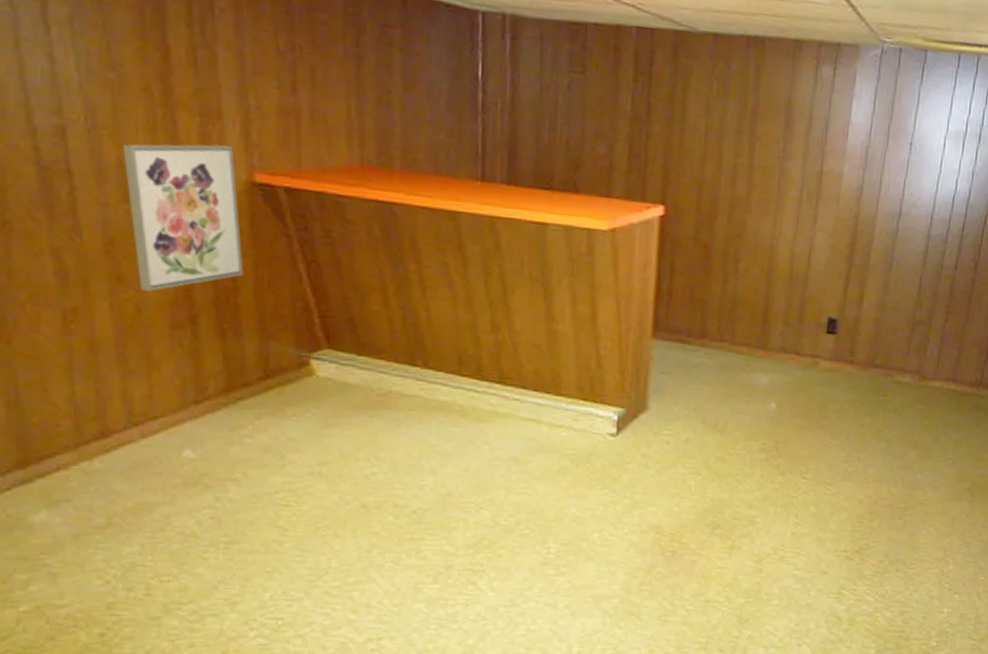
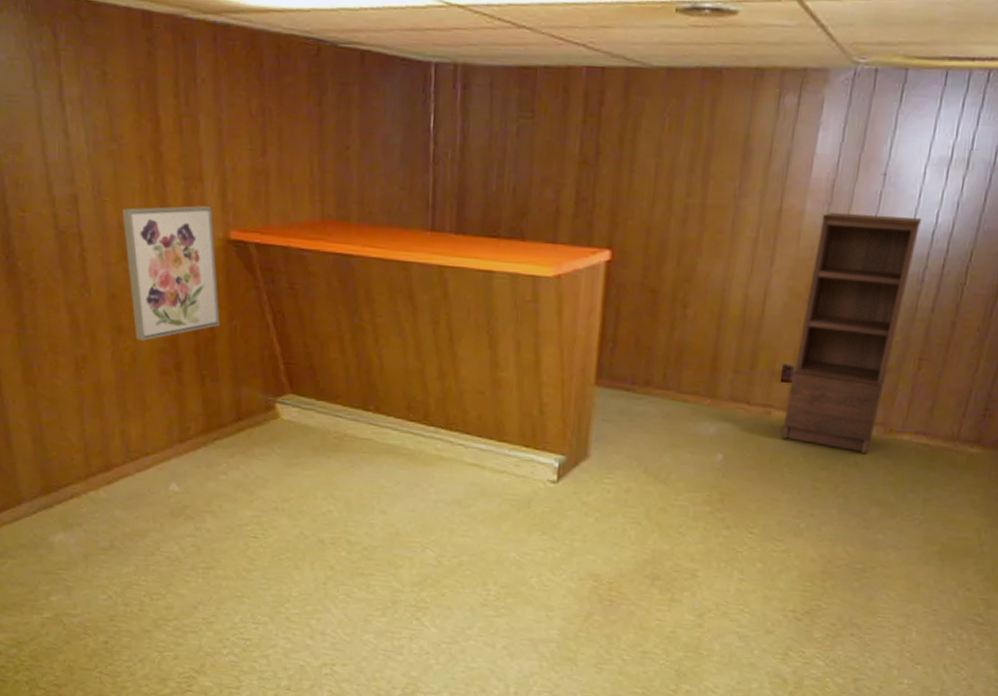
shelving unit: none [828,176,944,401] -> present [781,212,922,454]

